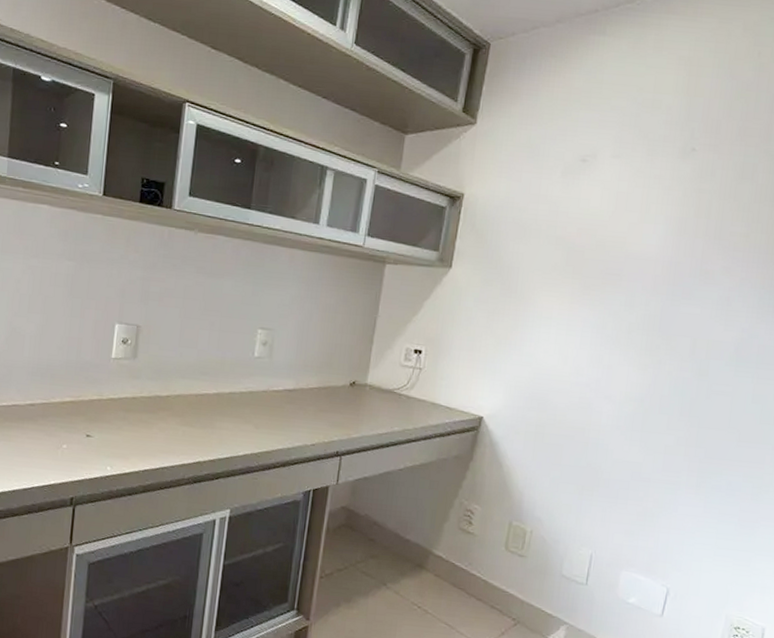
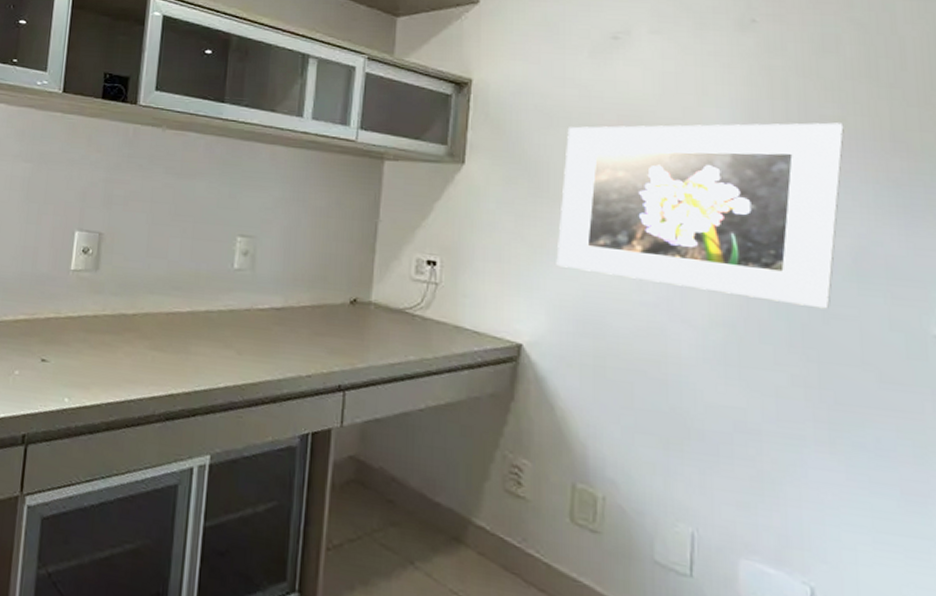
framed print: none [516,237,747,387] -> present [556,122,844,309]

